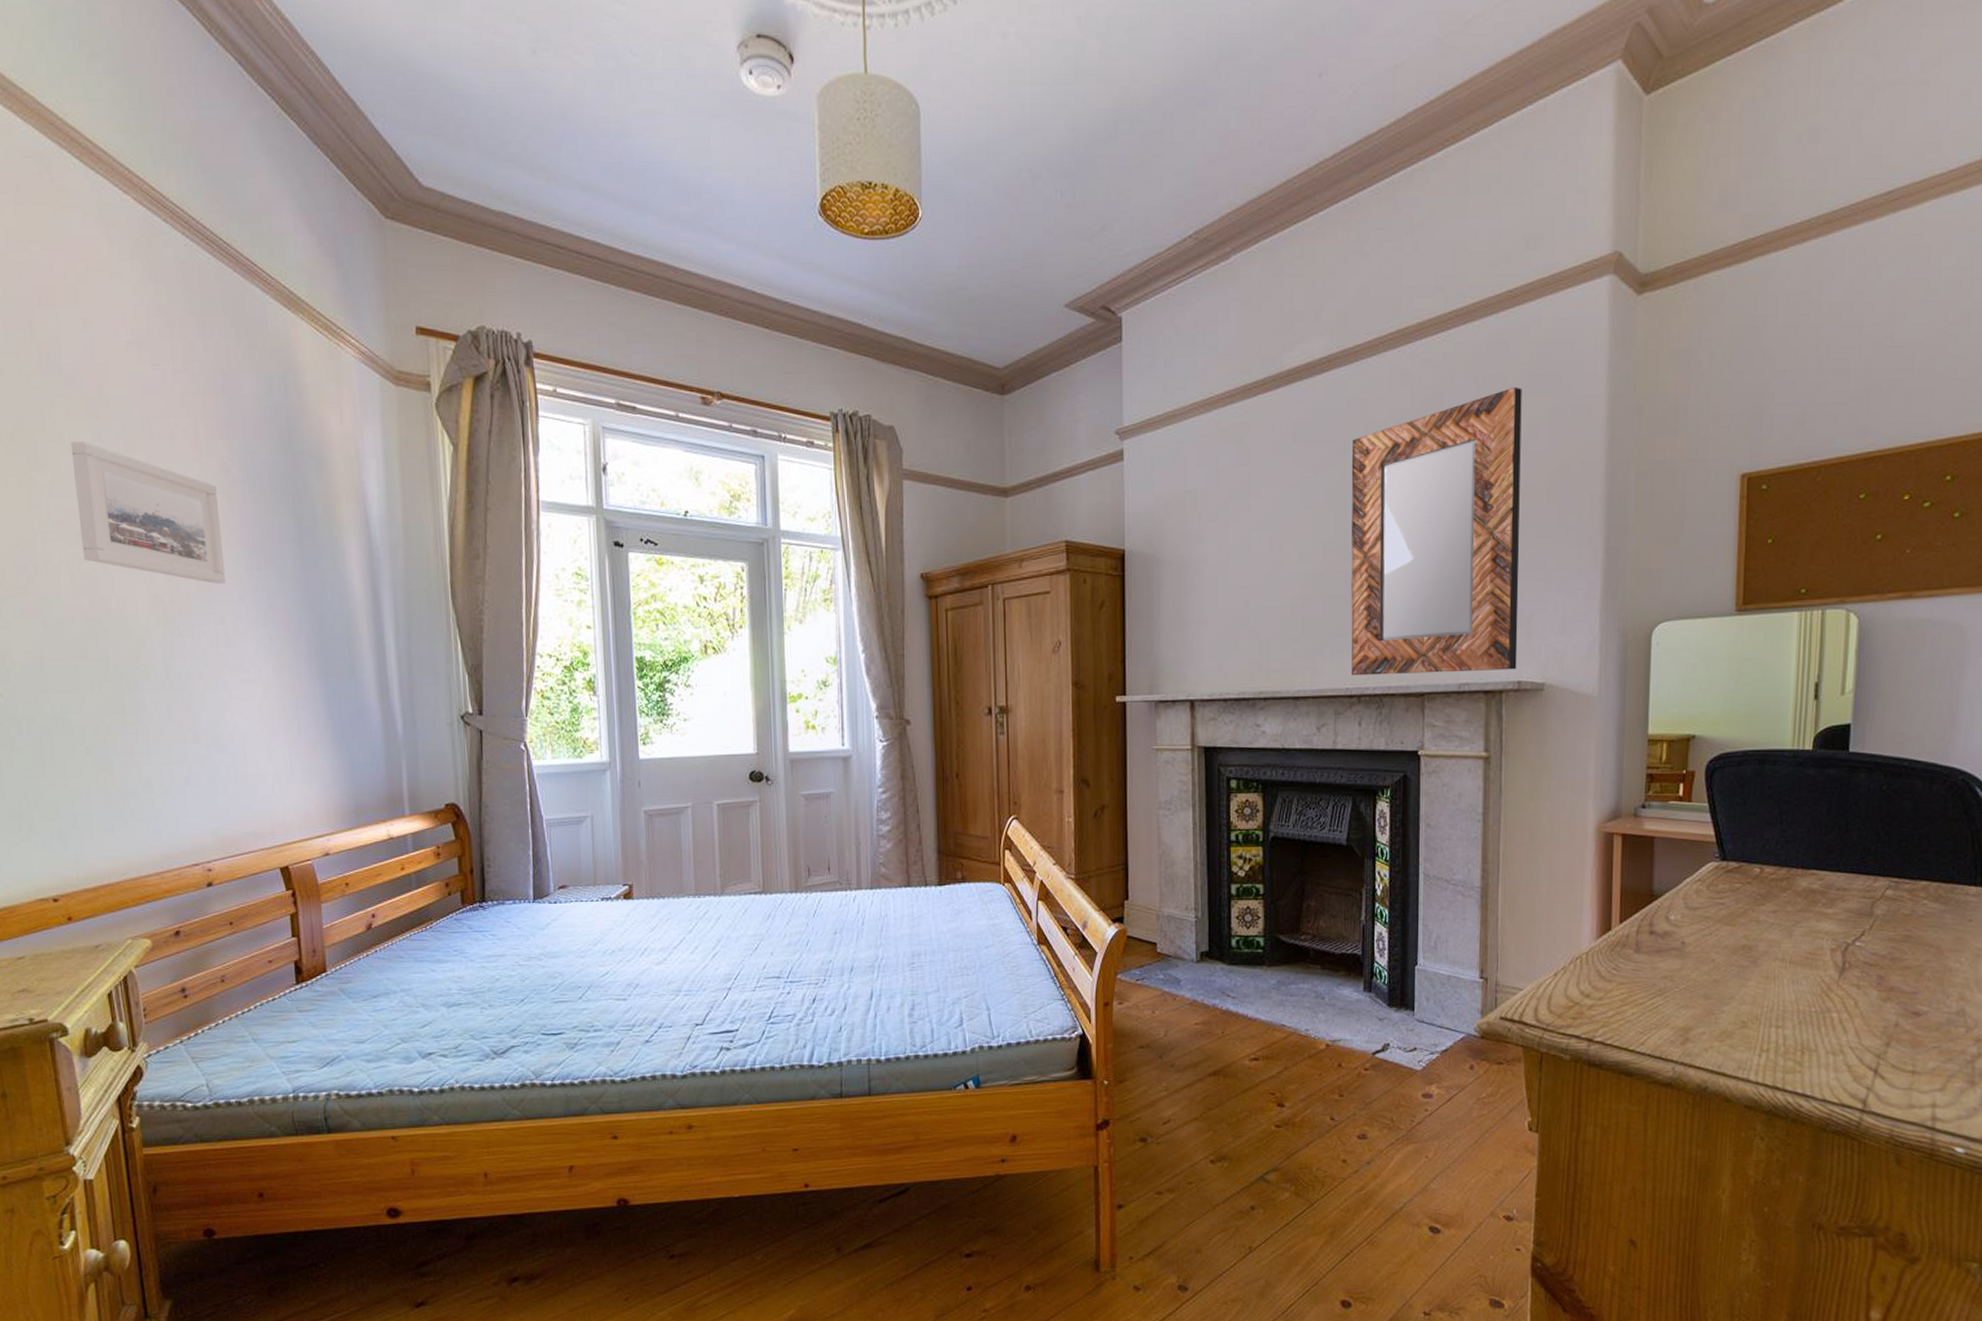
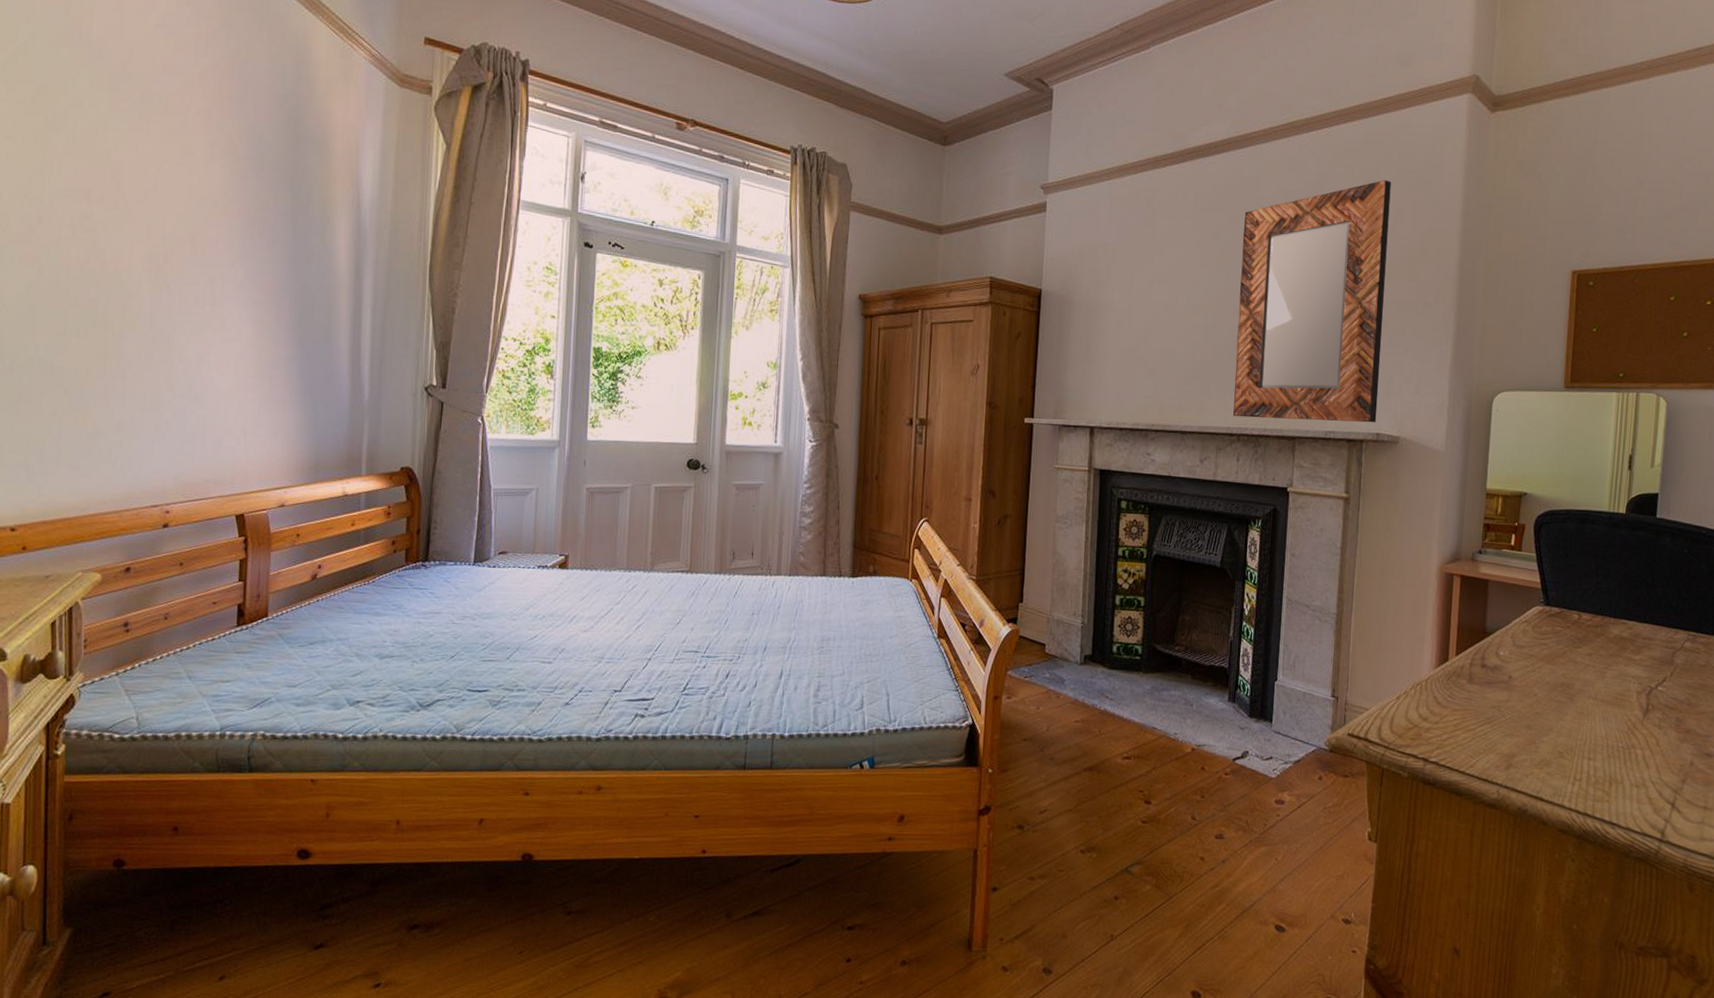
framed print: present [70,442,226,584] -> none [87,109,222,249]

